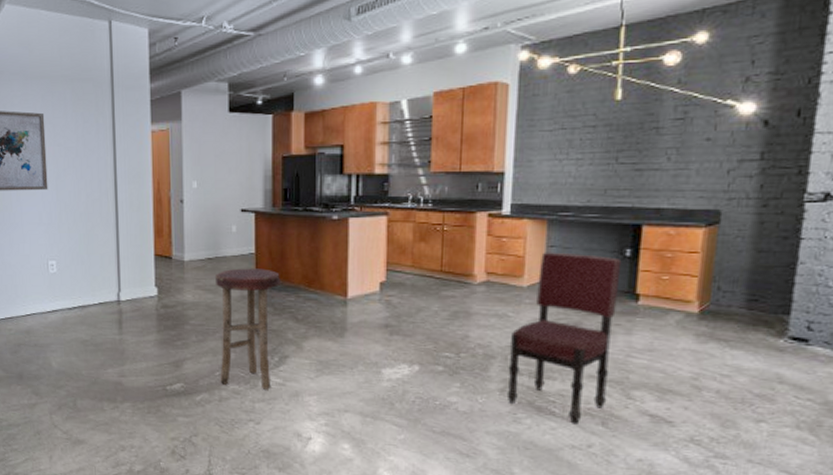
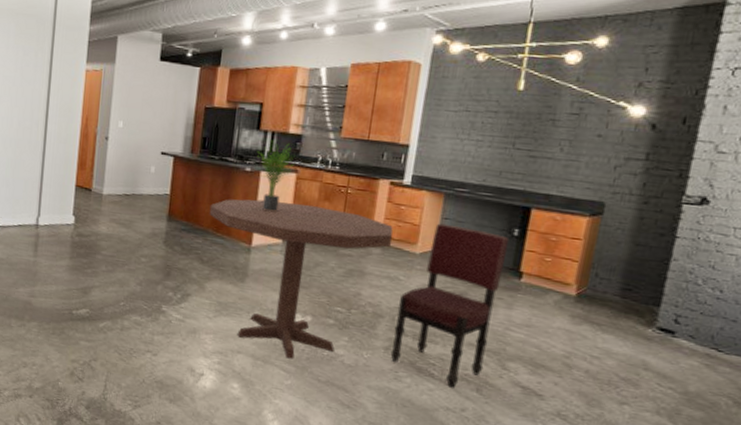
stool: present [214,268,281,390] -> none [123,207,192,324]
dining table: none [299,247,497,412] -> present [209,199,393,360]
potted plant: none [342,183,384,259] -> present [257,140,295,212]

